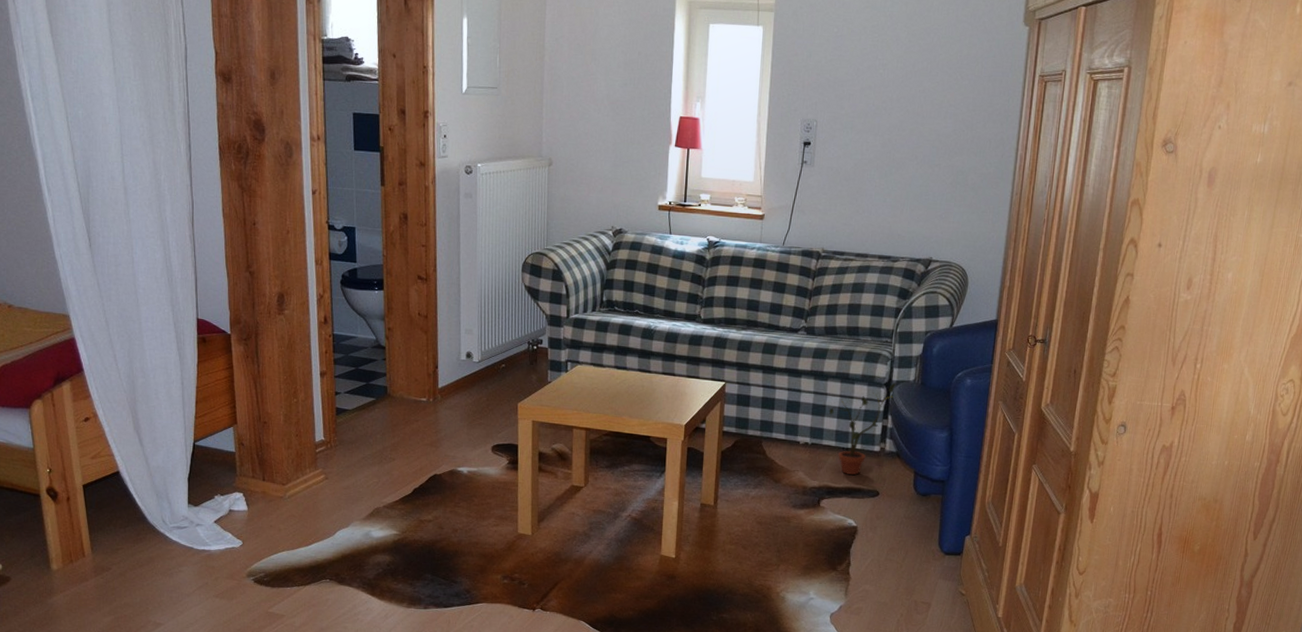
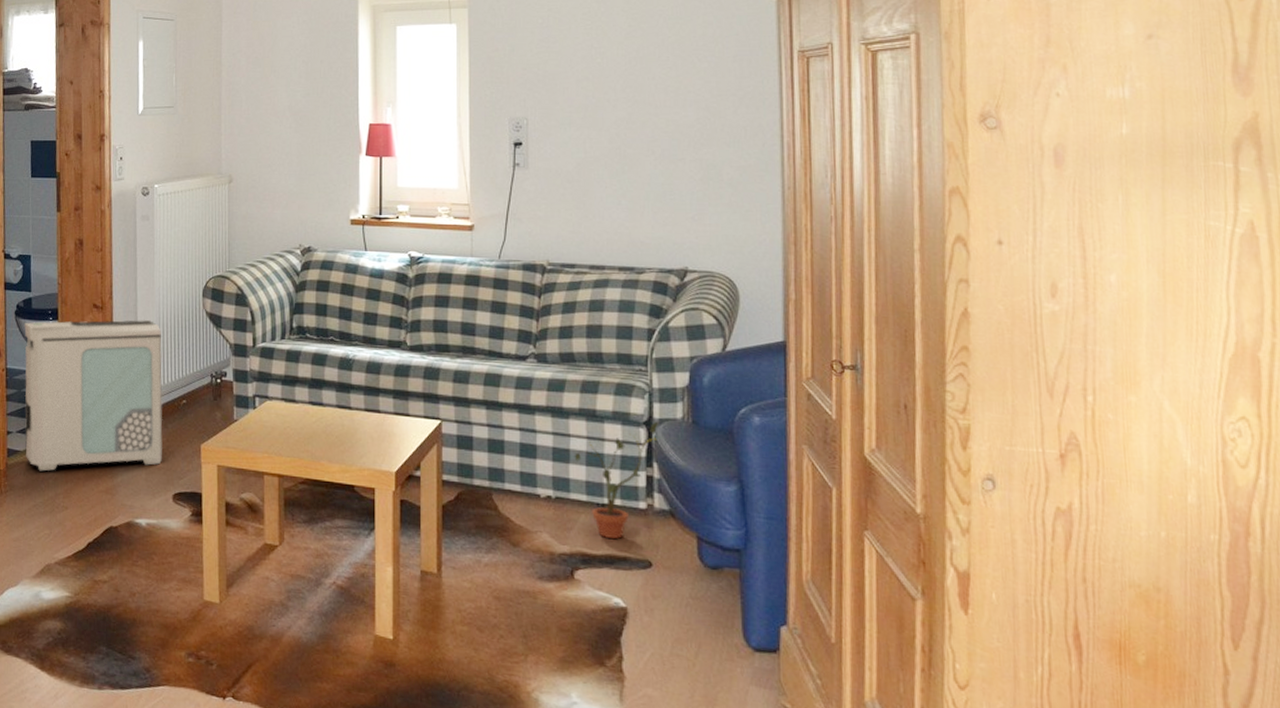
air purifier: none [350,291,484,428] -> present [24,320,163,471]

